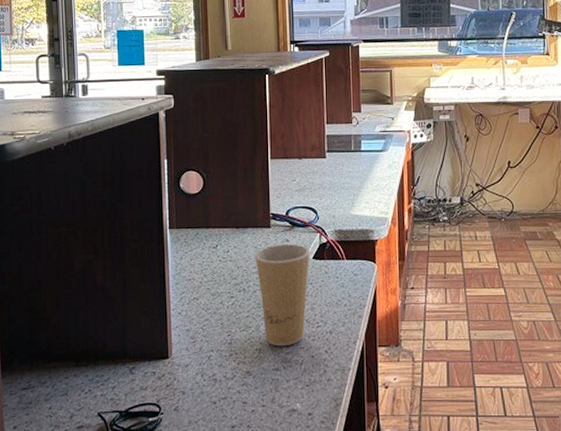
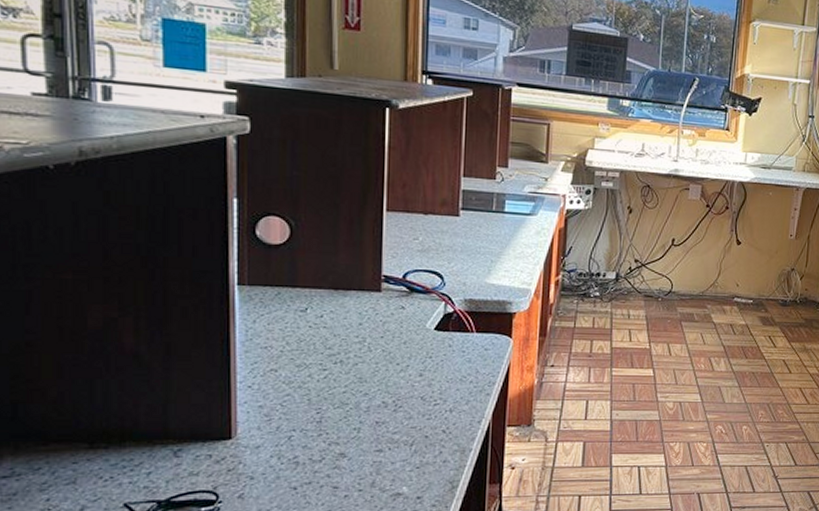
paper cup: present [254,243,310,347] -> none [357,311,431,426]

